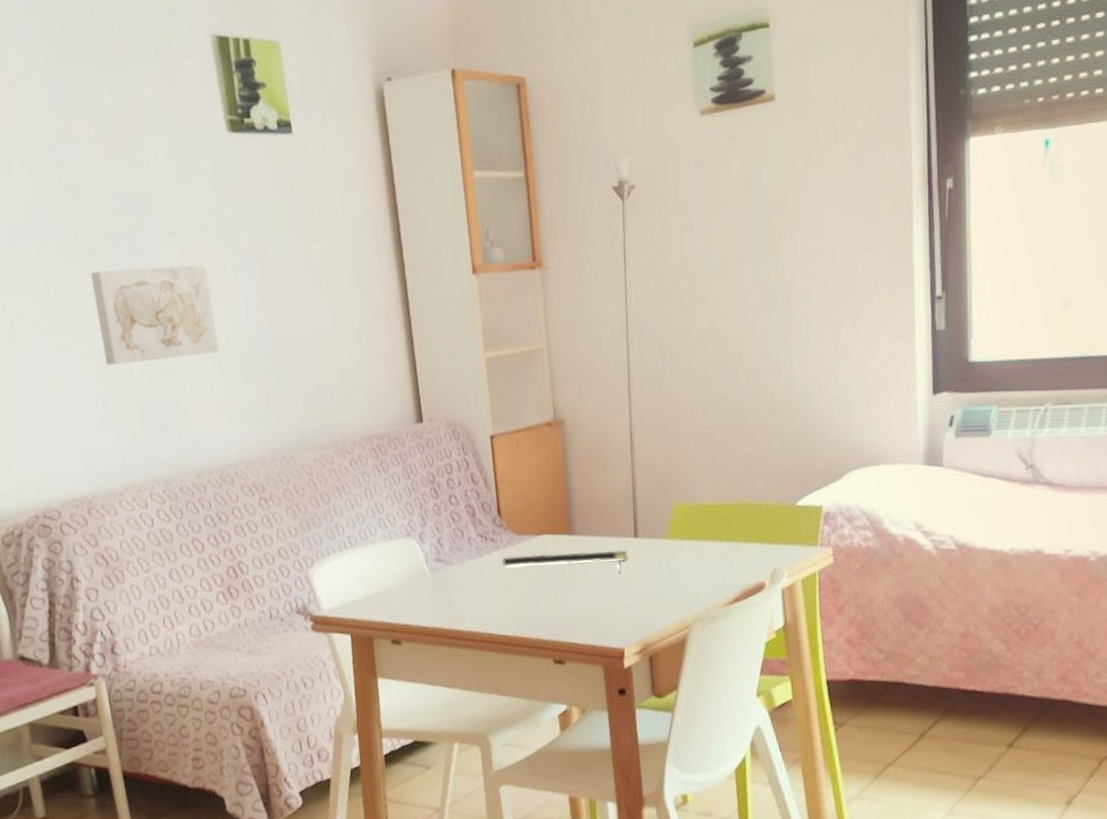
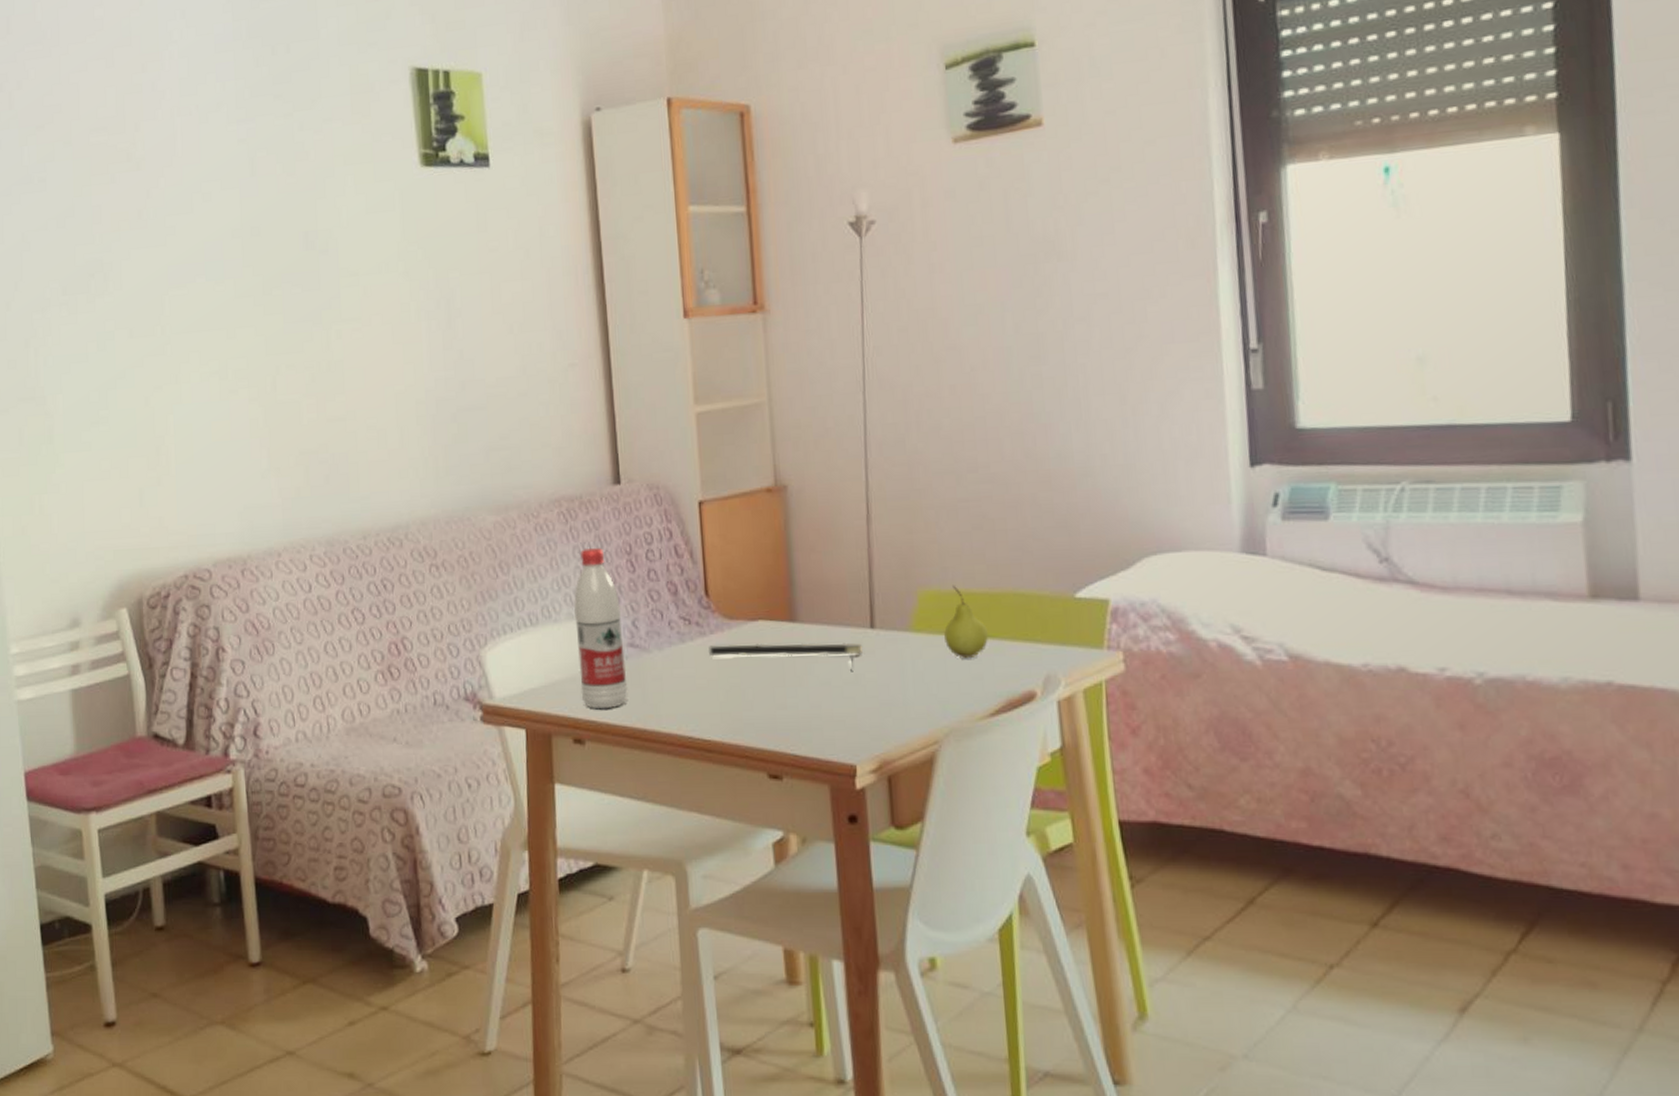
wall art: present [90,265,219,366] -> none [265,305,396,413]
water bottle: none [386,478,436,615] -> present [573,548,628,710]
fruit: none [693,499,728,559] -> present [944,585,988,659]

